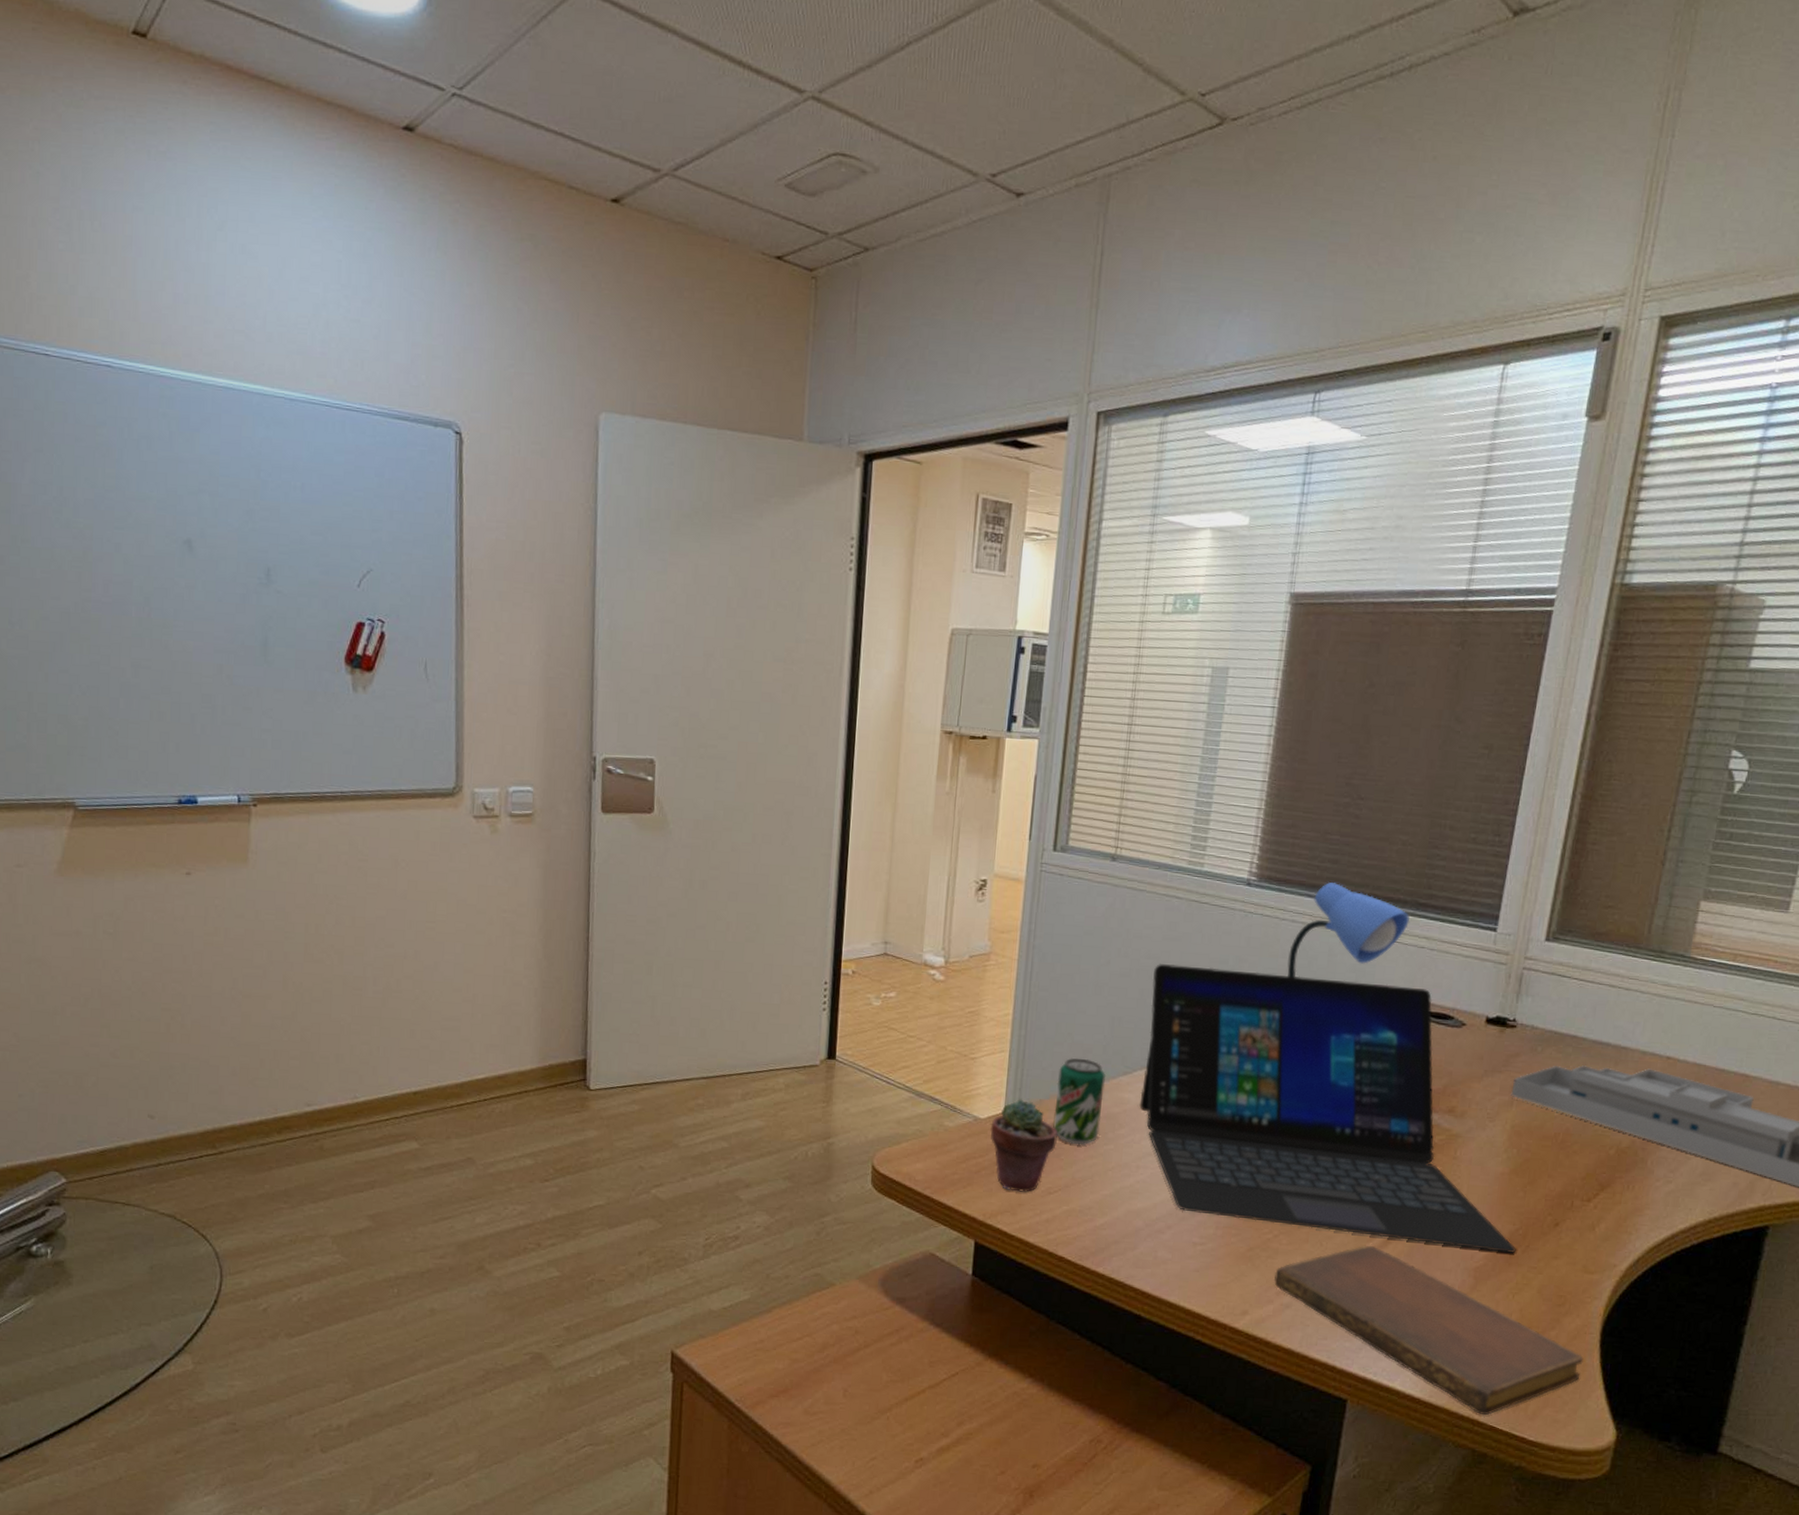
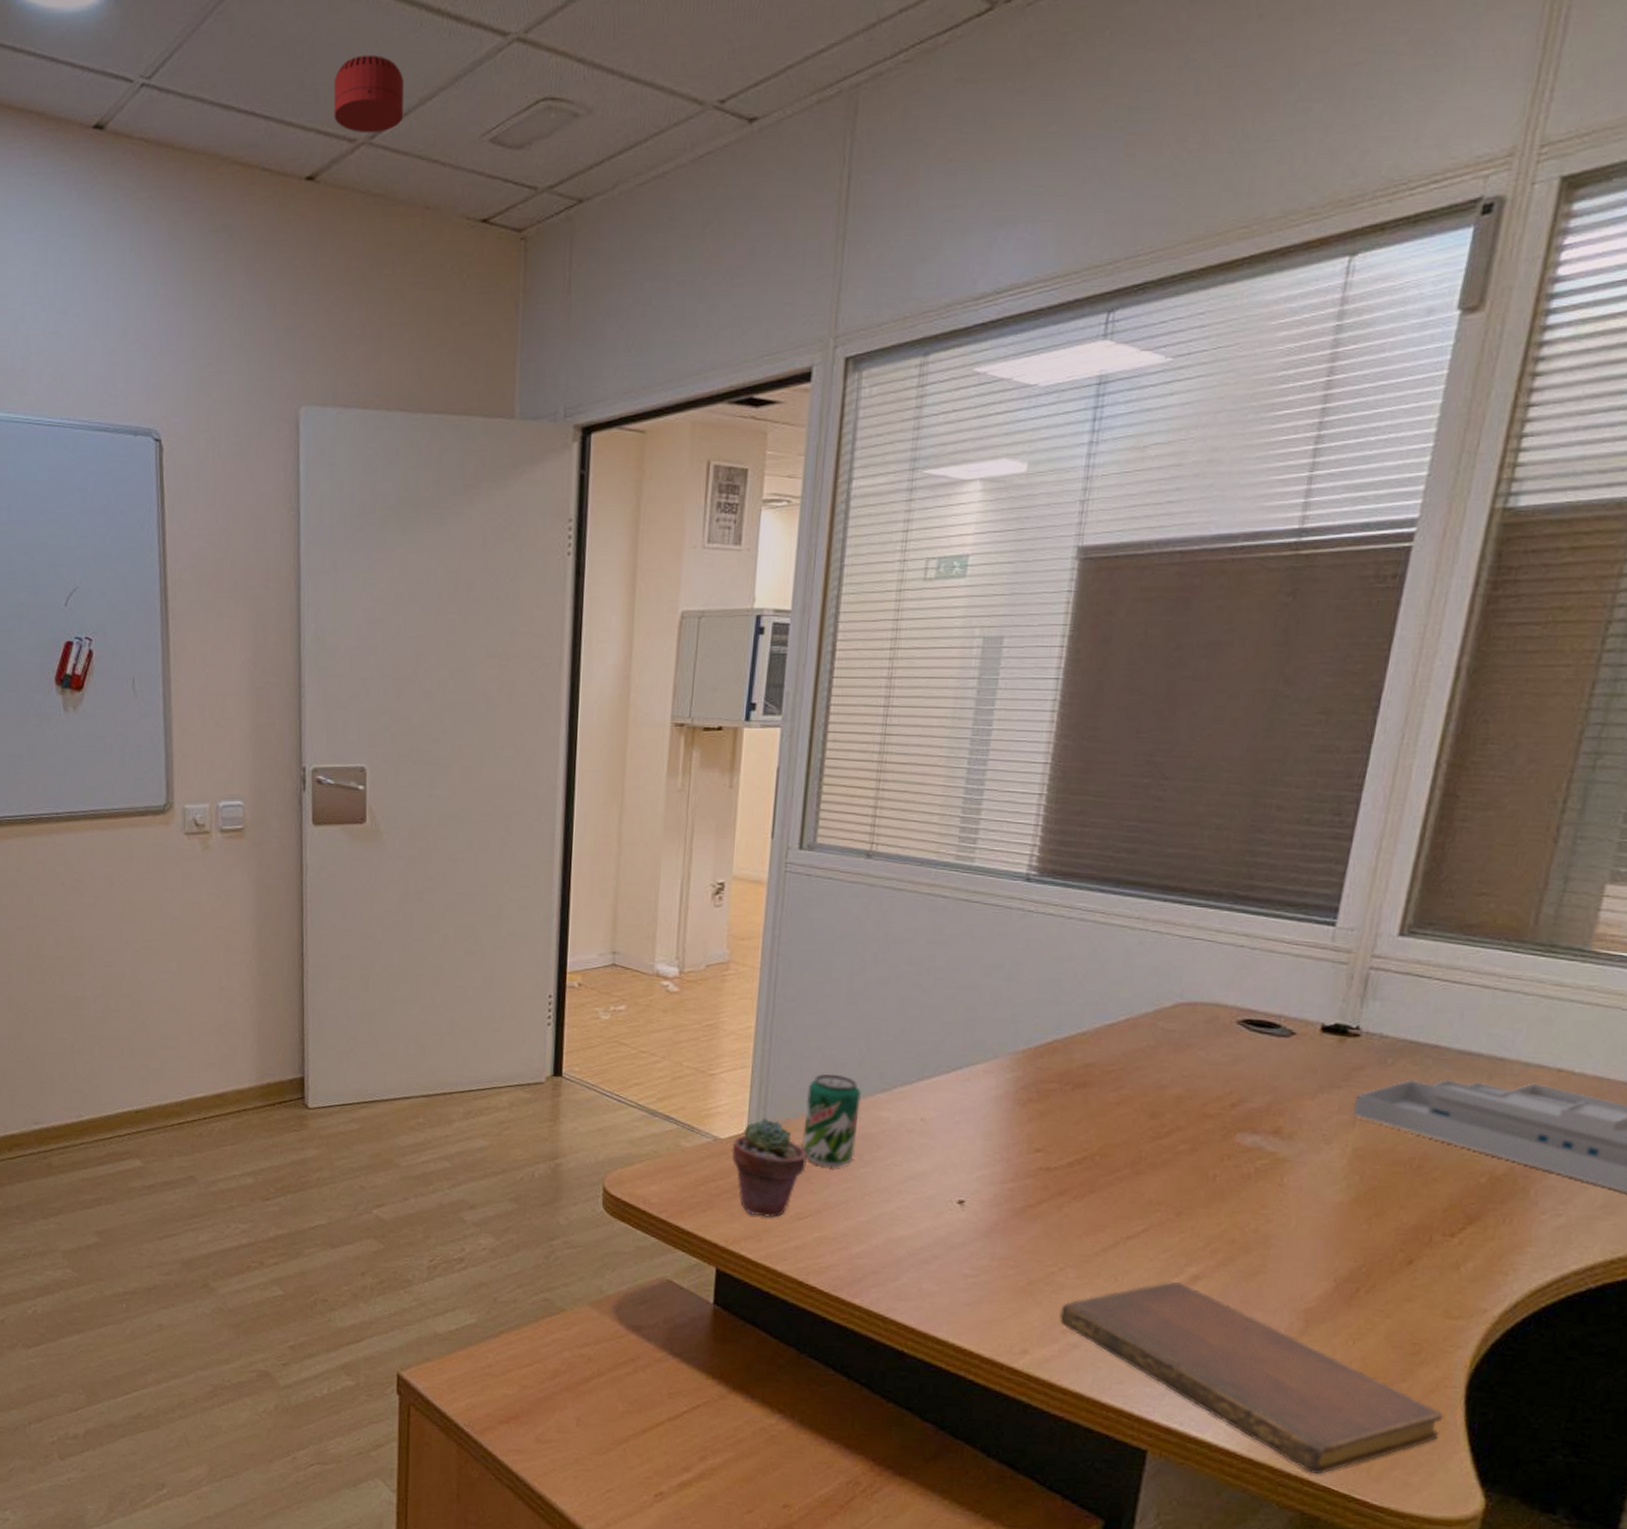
smoke detector: none [639,93,707,167] -> present [333,54,405,134]
laptop: present [1139,964,1516,1254] -> none [900,970,1358,1295]
desk lamp: present [1287,882,1410,978] -> none [1074,875,1226,983]

